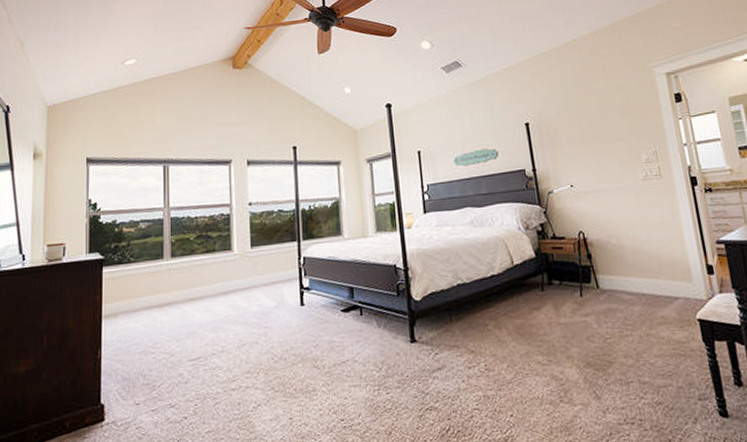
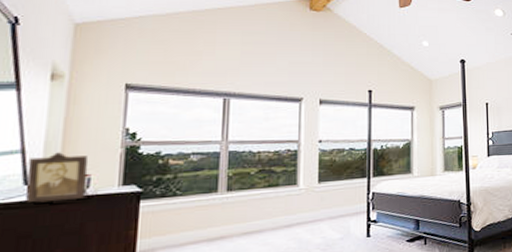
photo frame: none [21,224,64,271] -> present [26,152,89,204]

